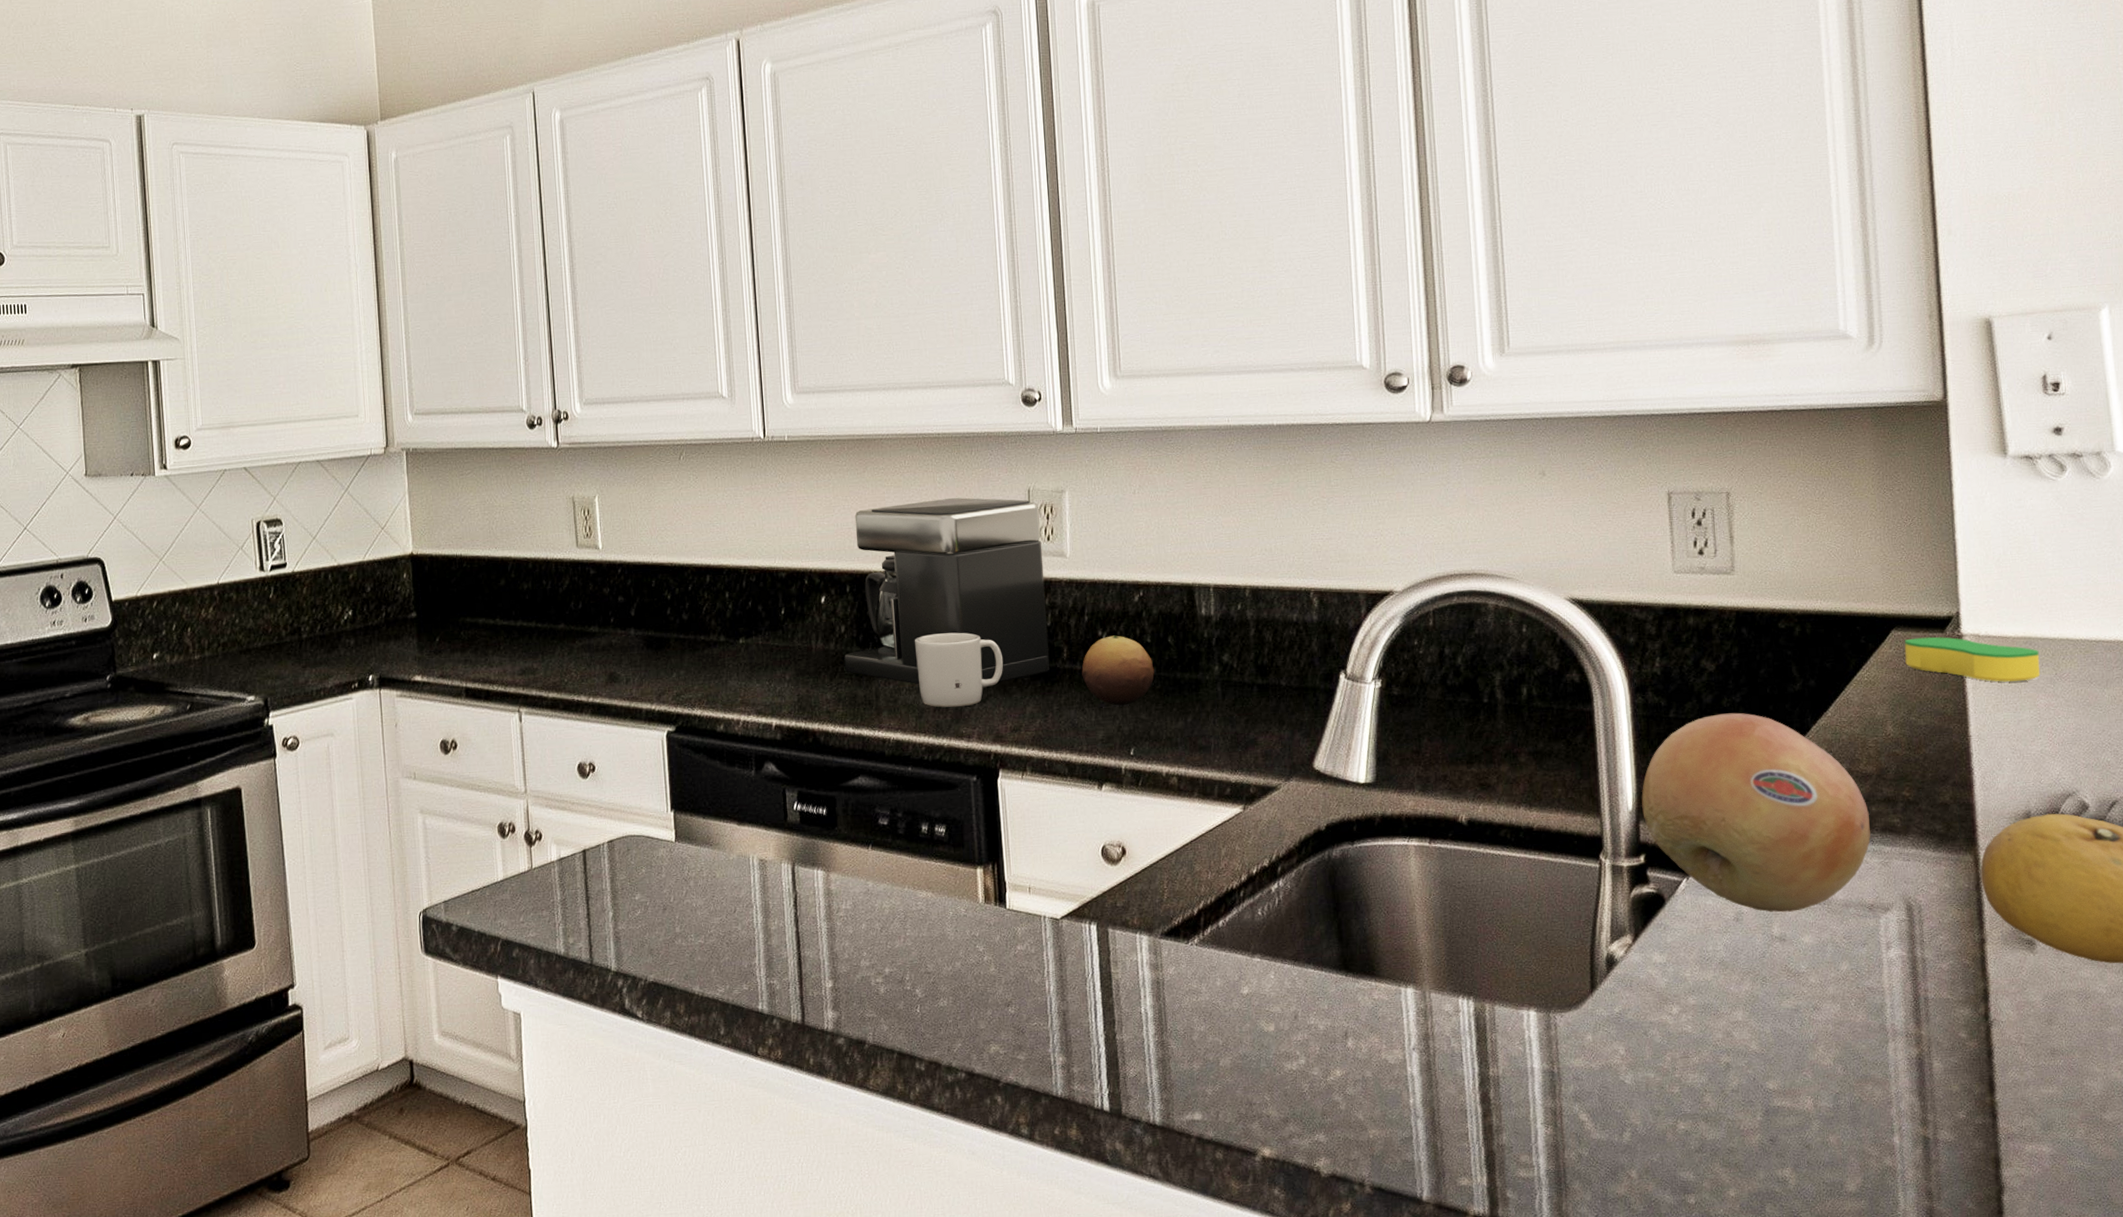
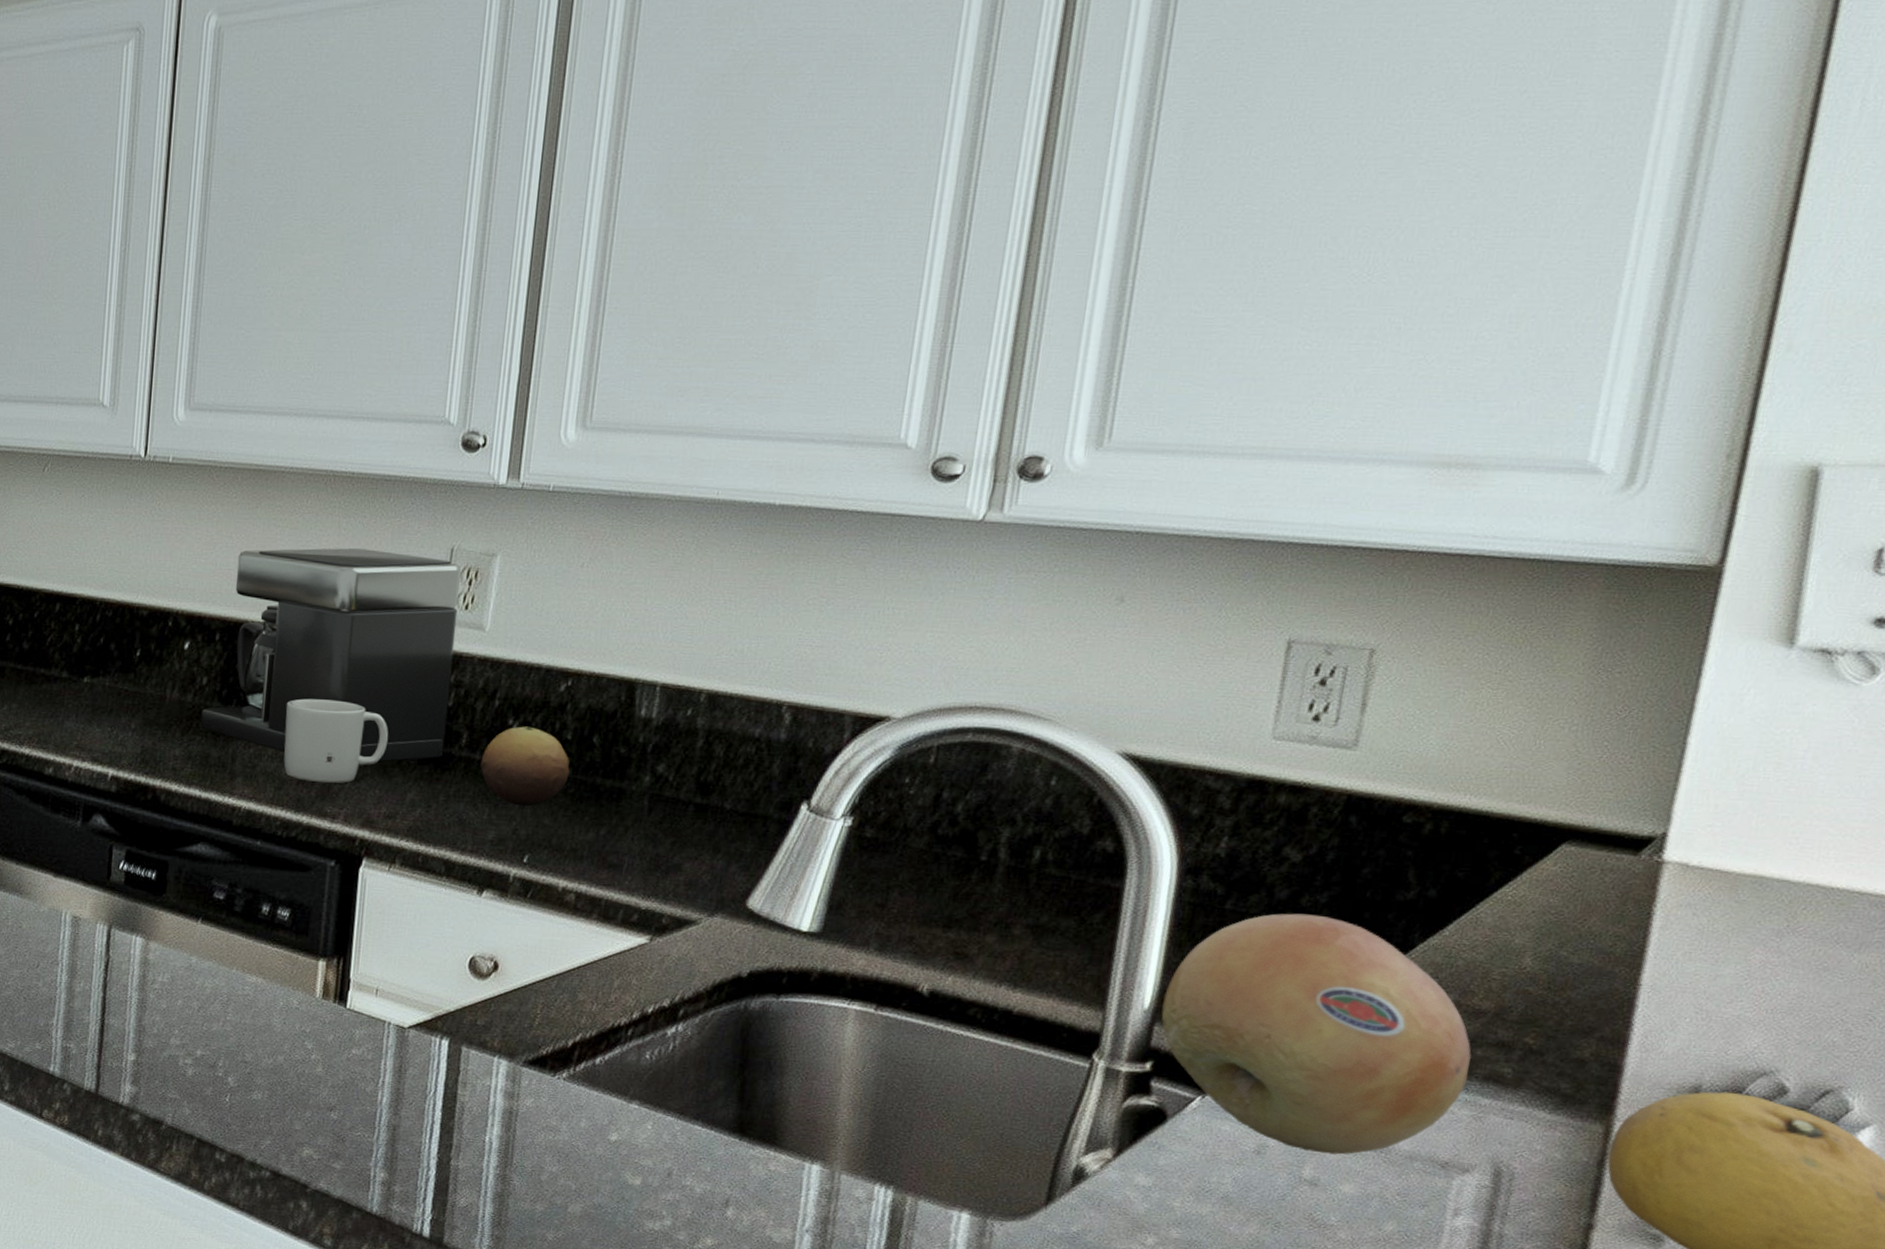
sponge: present [1904,637,2040,682] -> none [1571,857,1771,929]

